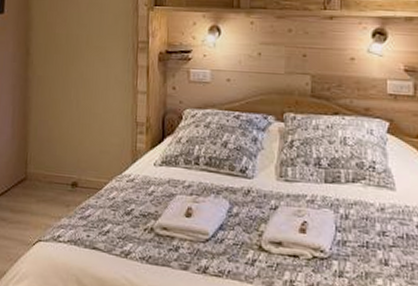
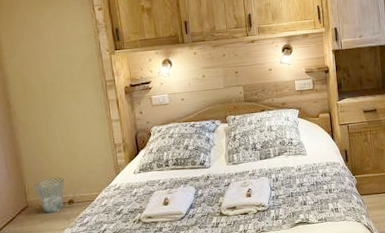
waste basket: none [36,149,72,194] -> present [34,177,65,214]

